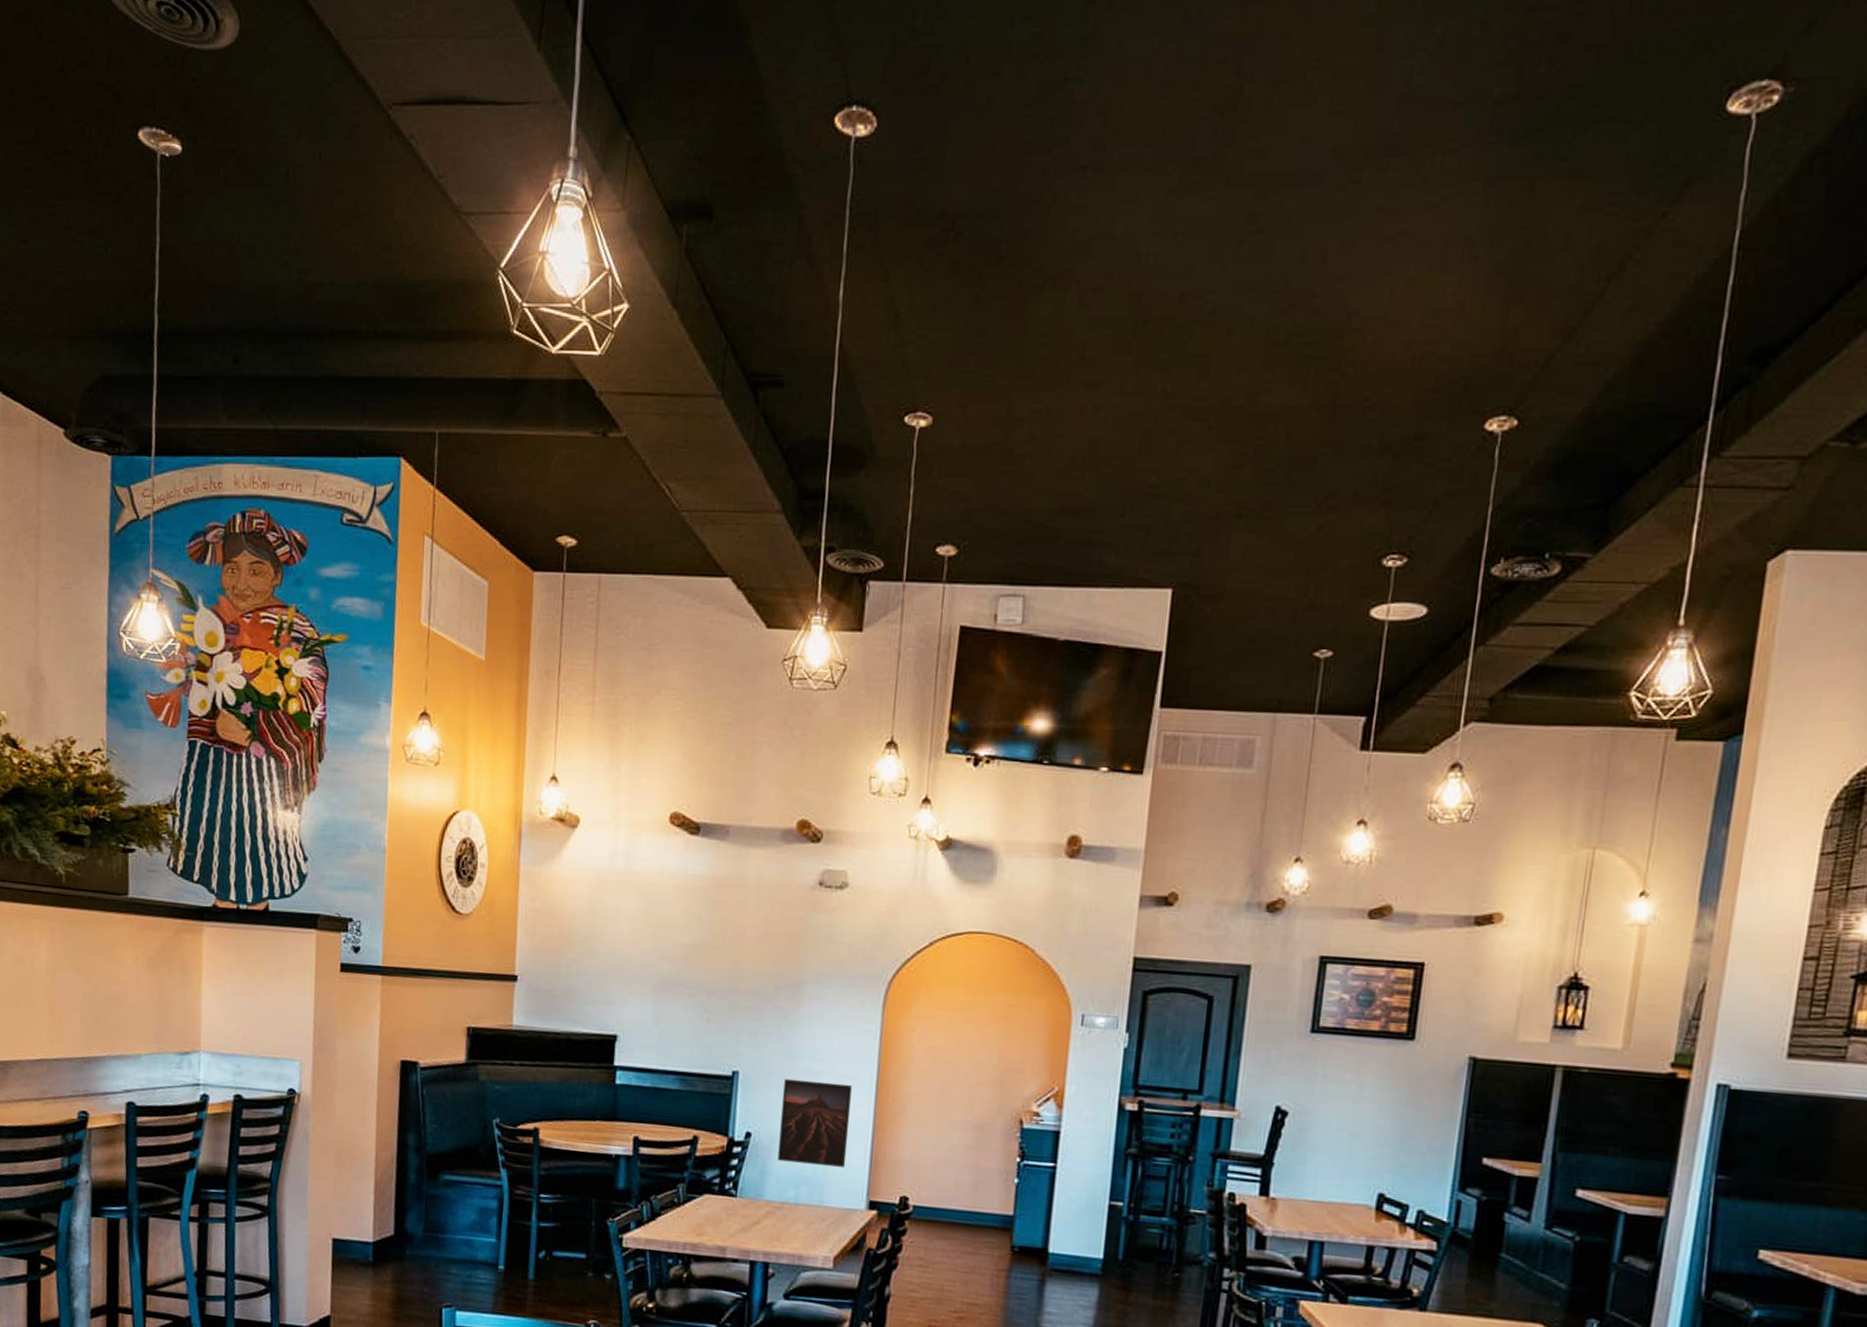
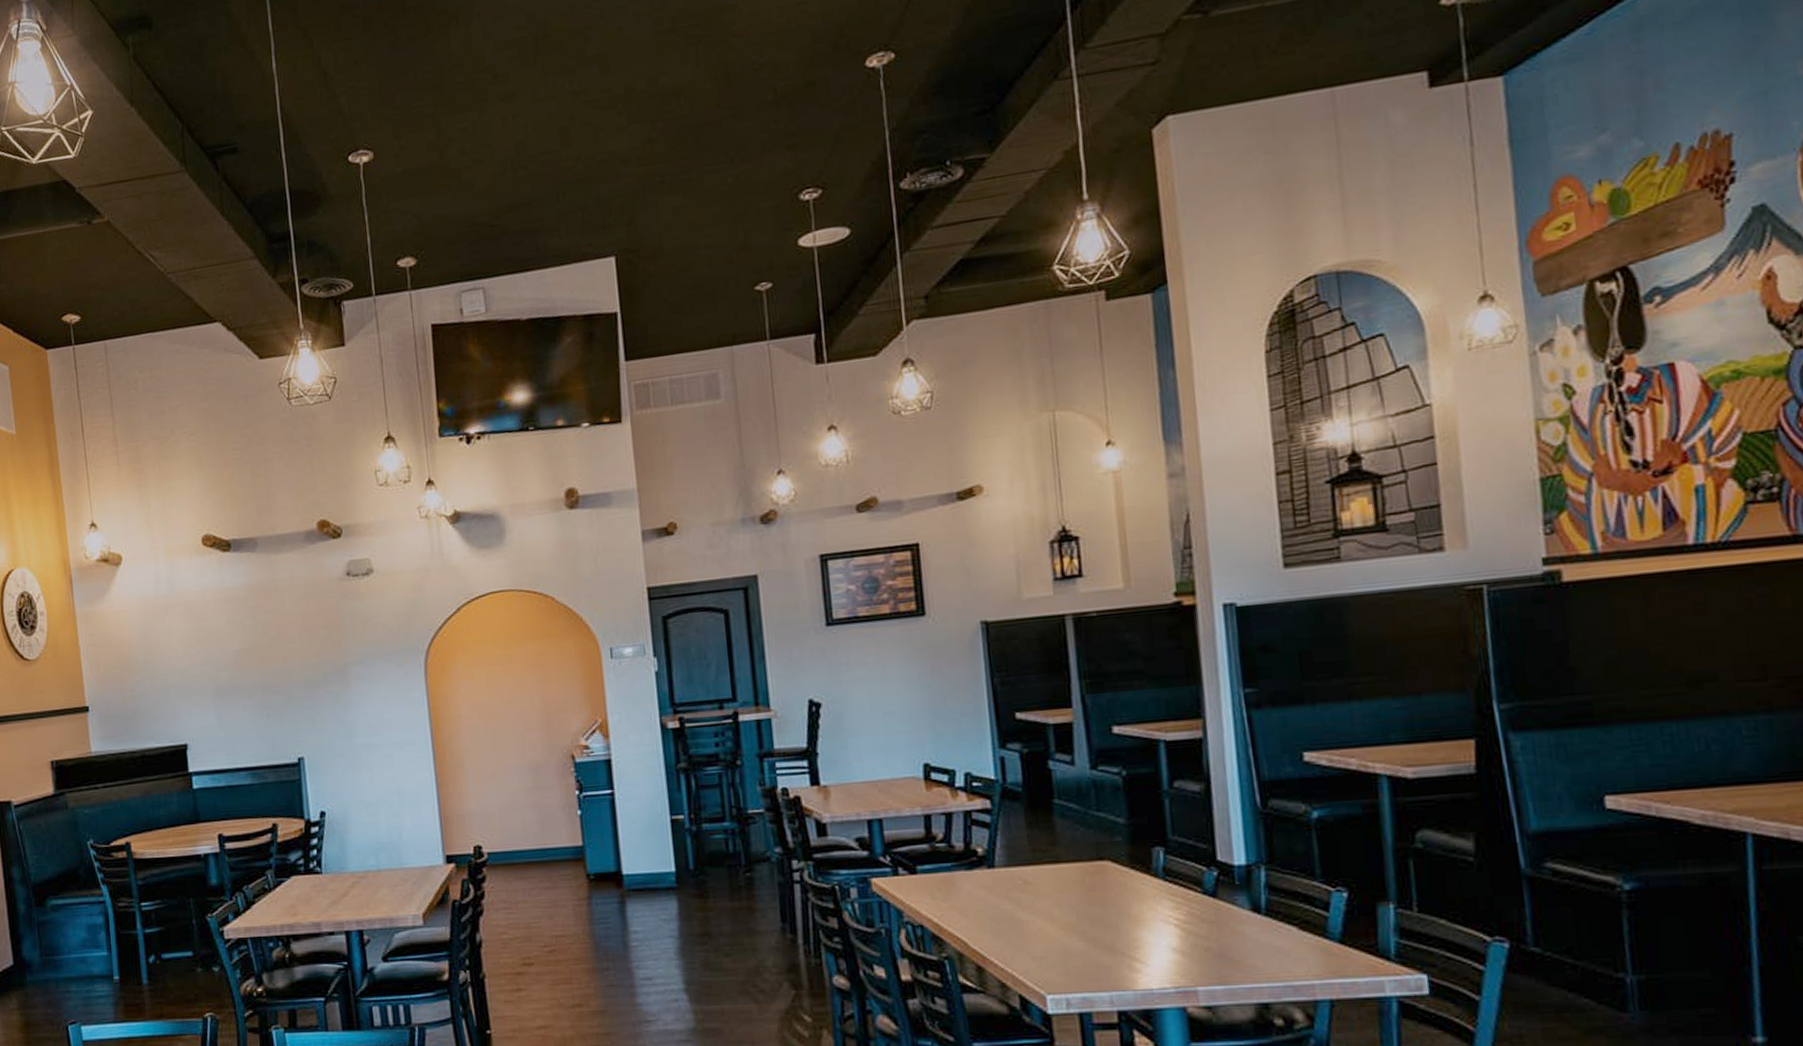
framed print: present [777,1078,853,1168] -> none [347,750,418,833]

